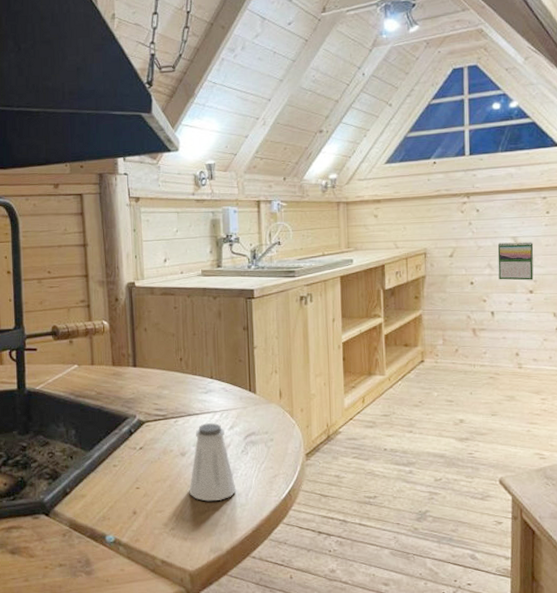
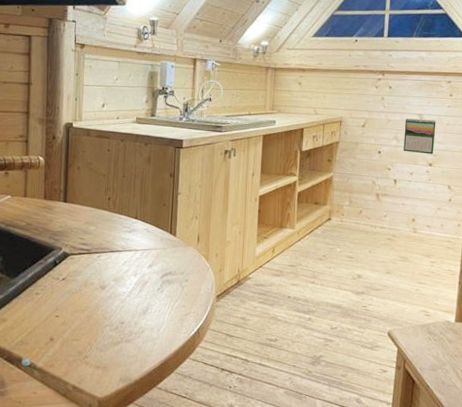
saltshaker: present [189,422,236,502] -> none [105,260,150,334]

